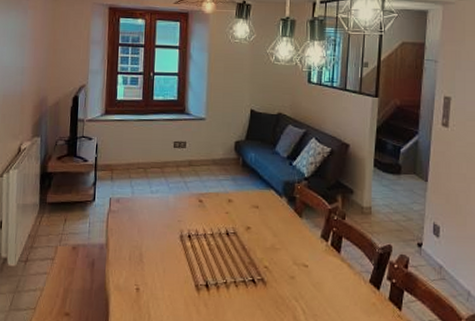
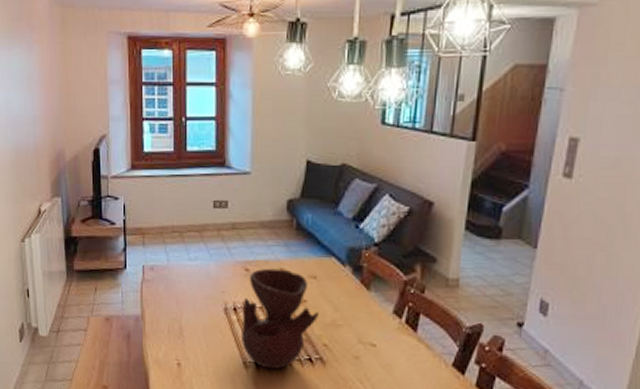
vase: none [194,199,261,291] -> present [241,268,320,370]

